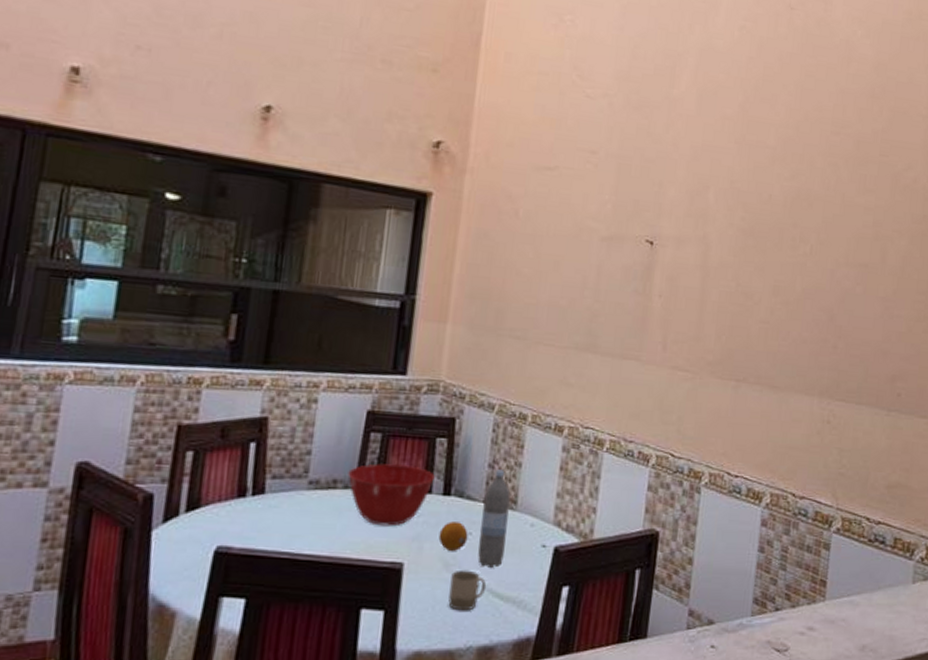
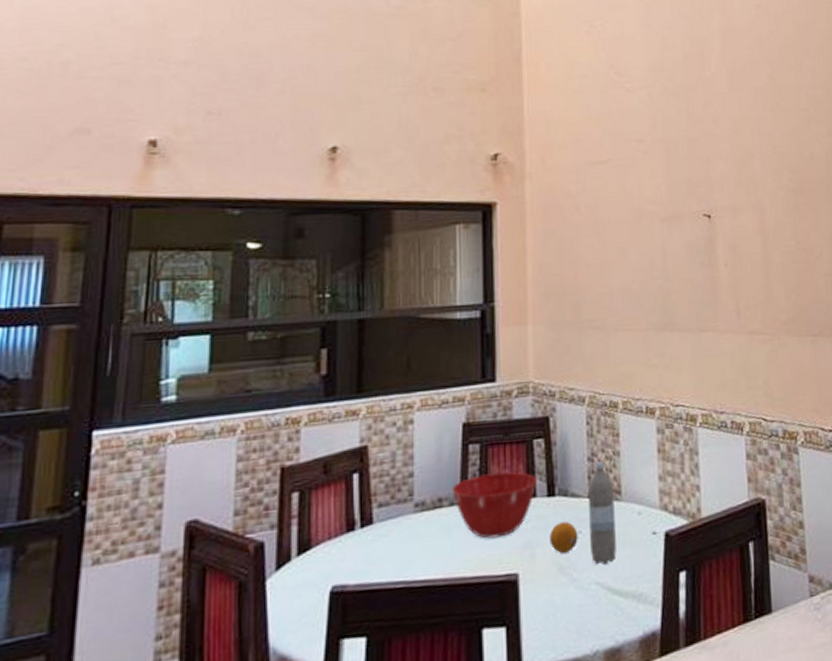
cup: present [448,569,487,611] -> none [567,570,604,615]

